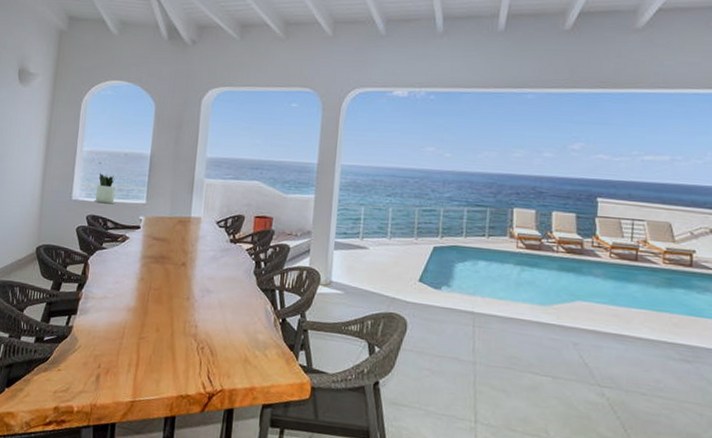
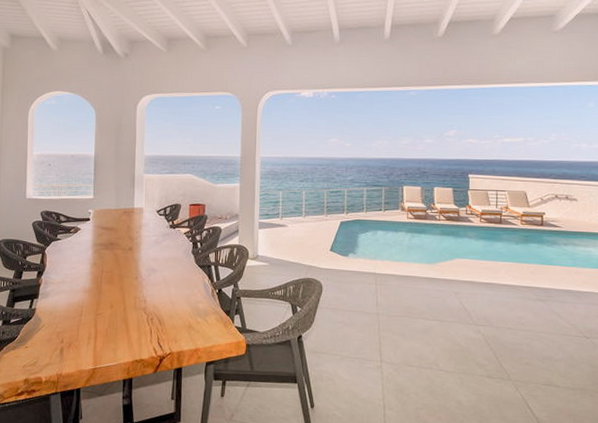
planter: present [93,173,116,205] -> none [46,174,66,201]

